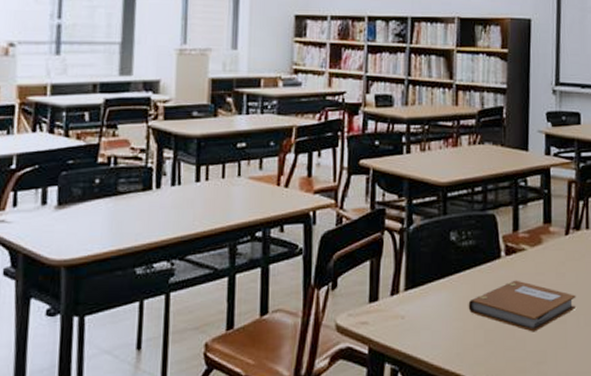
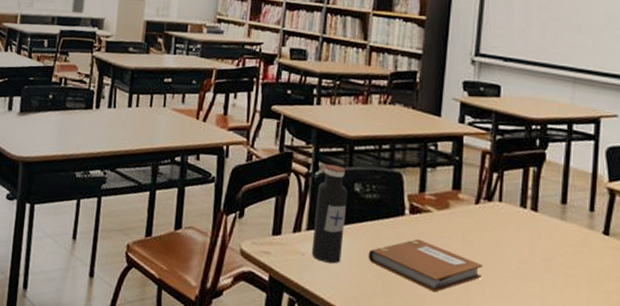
water bottle: none [411,216,444,322] -> present [311,164,348,264]

